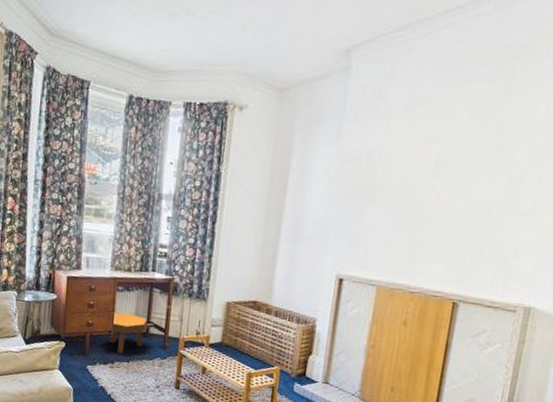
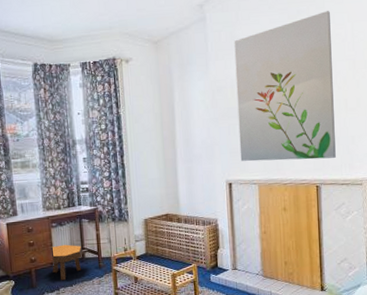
wall art: none [360,79,521,272] -> present [234,11,336,162]

